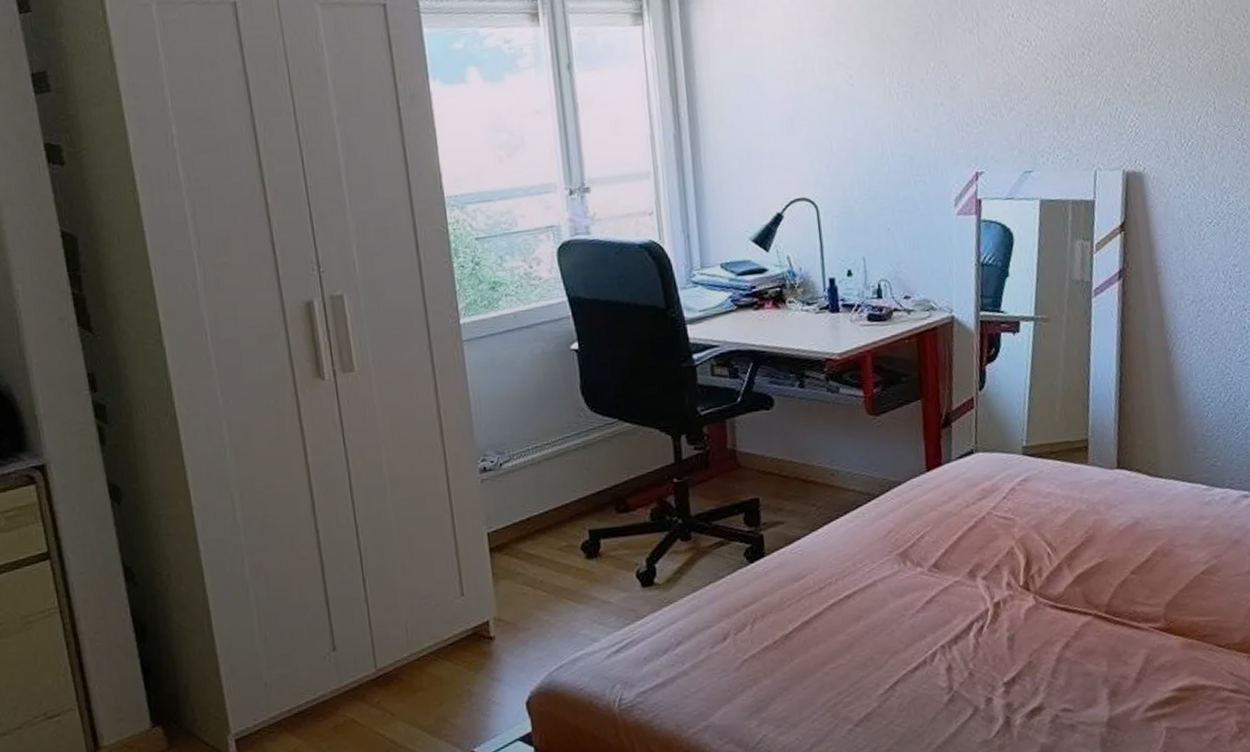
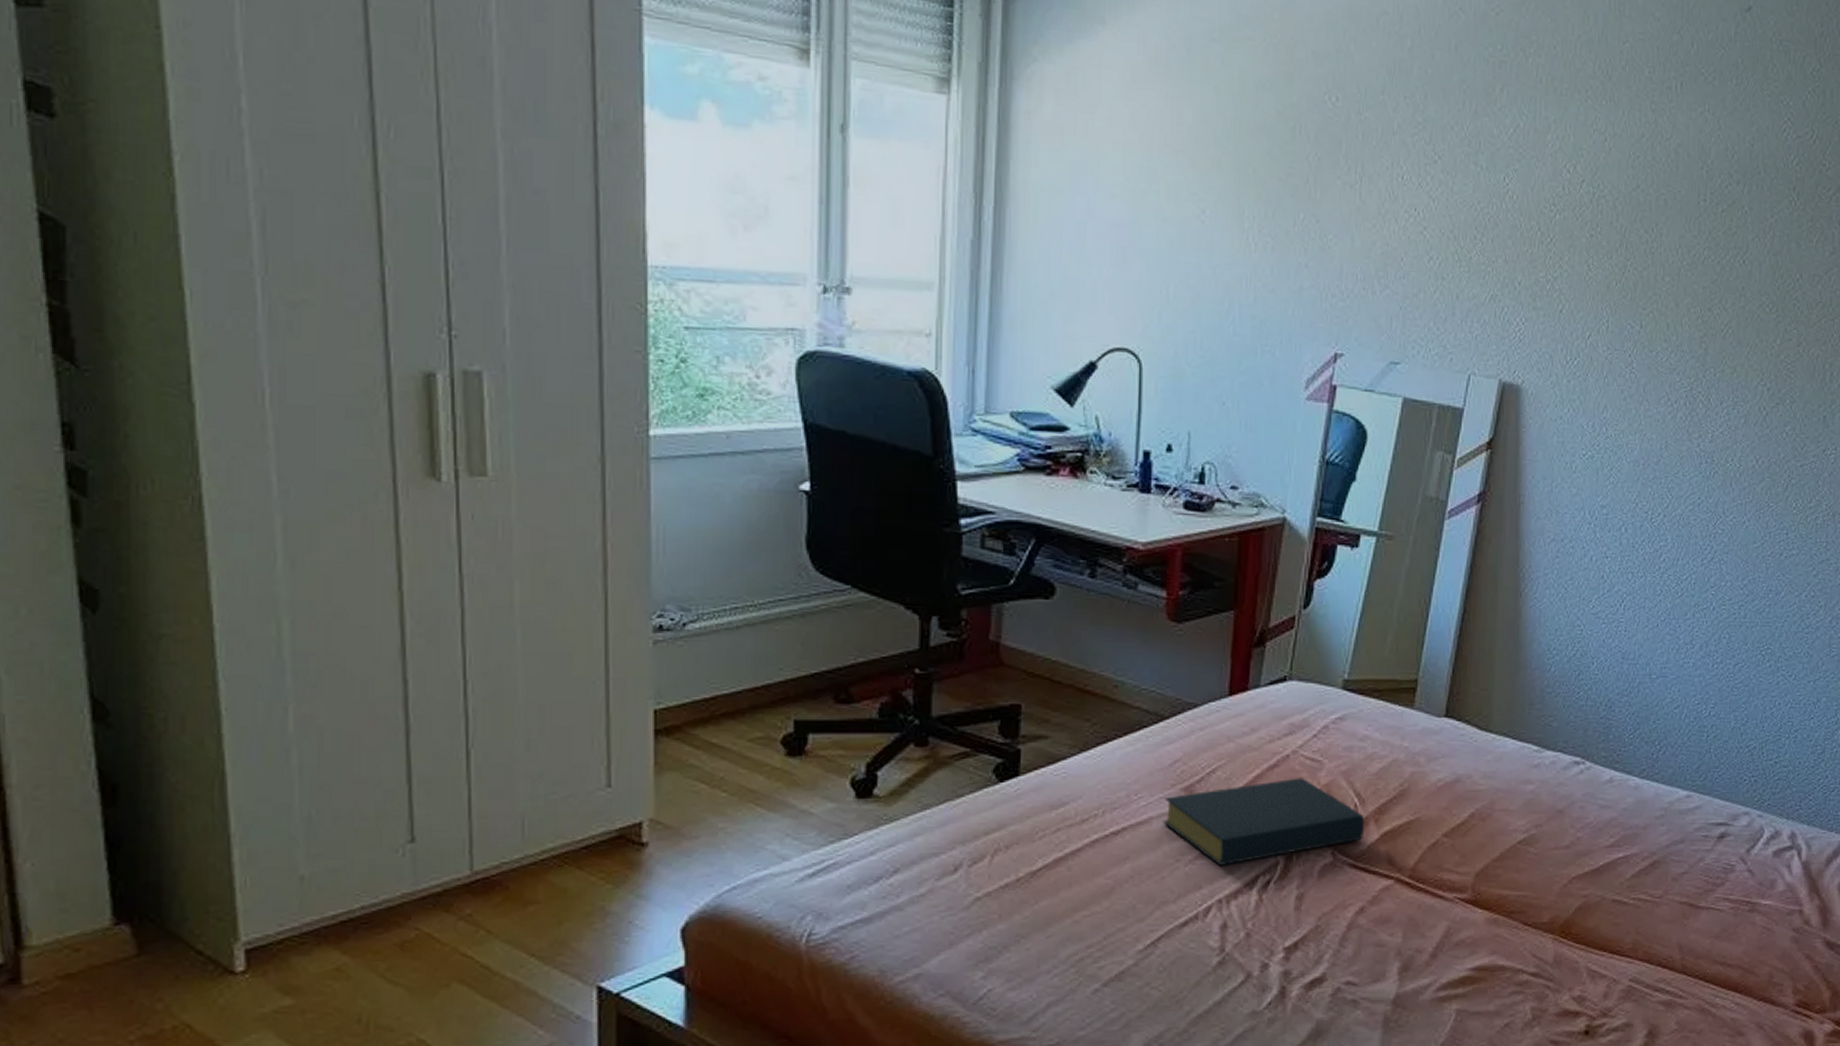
hardback book: none [885,534,1060,616] -> present [1163,778,1365,865]

